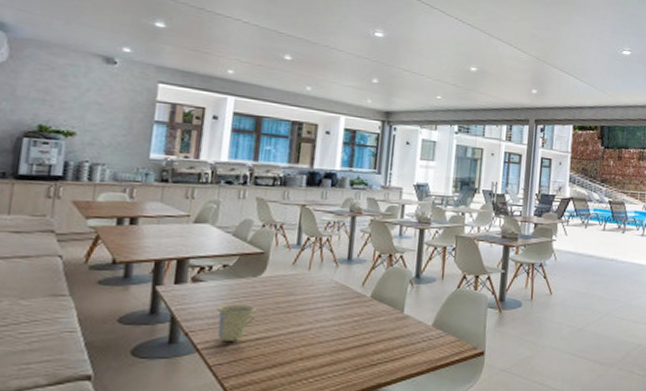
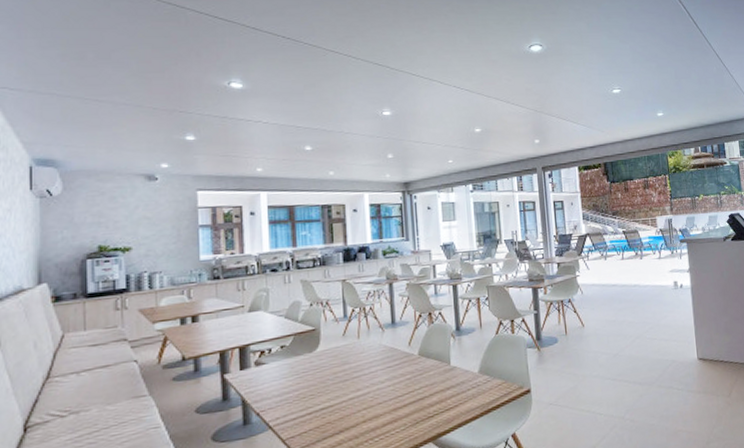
cup: present [216,304,256,341] -> none [281,379,318,416]

